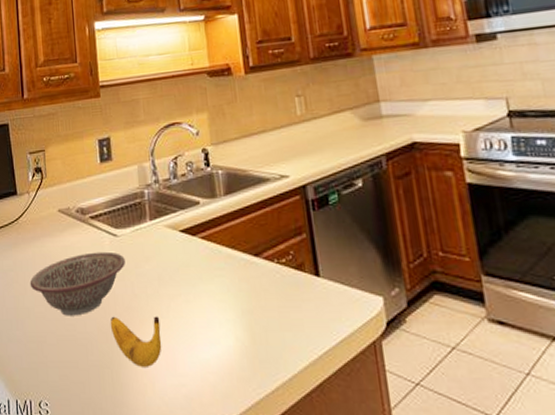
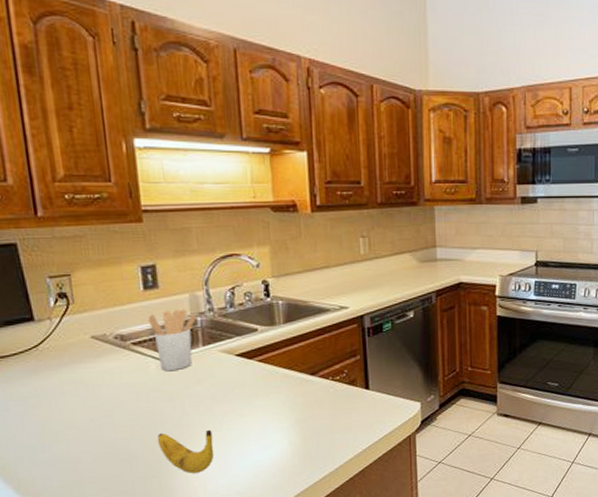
decorative bowl: present [30,251,125,316] -> none [57,375,175,436]
utensil holder: none [103,181,144,248] -> present [147,309,196,372]

